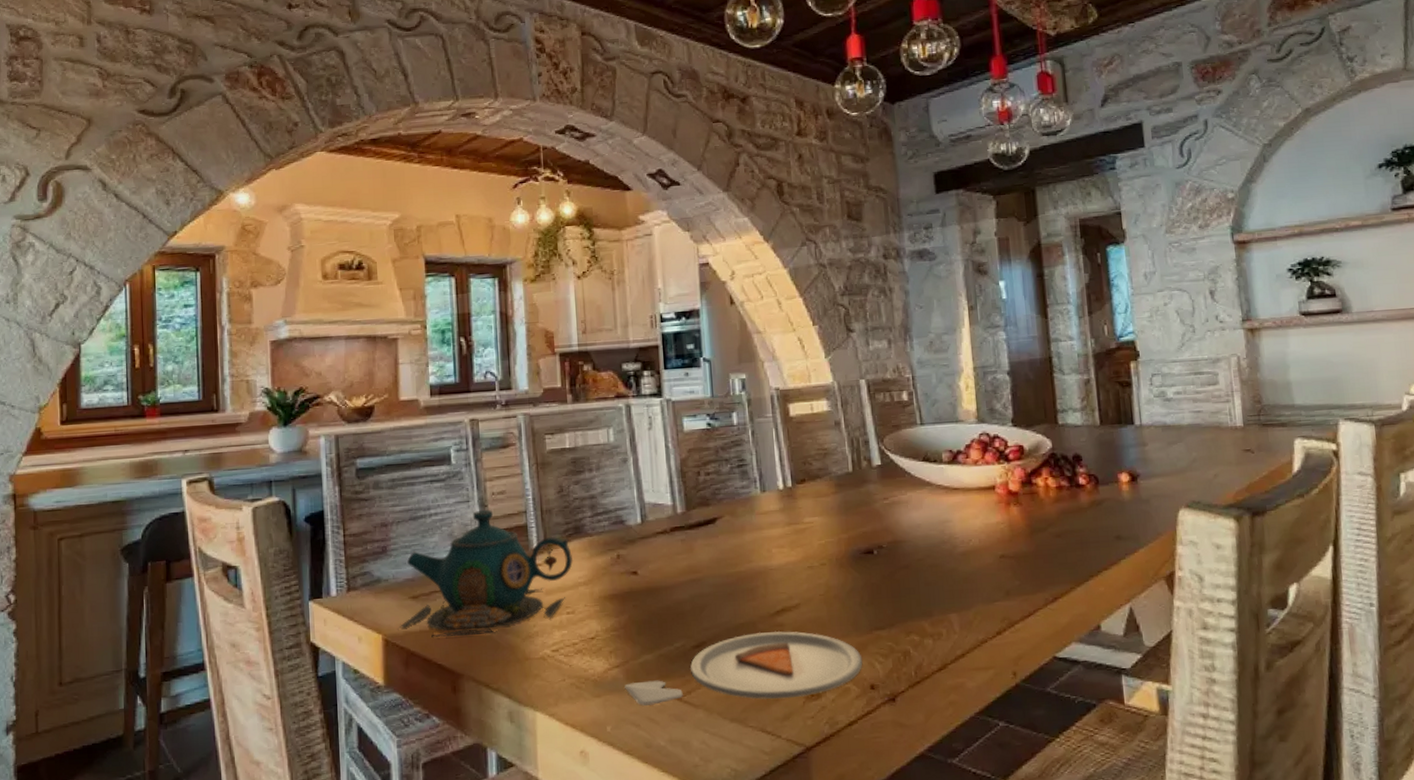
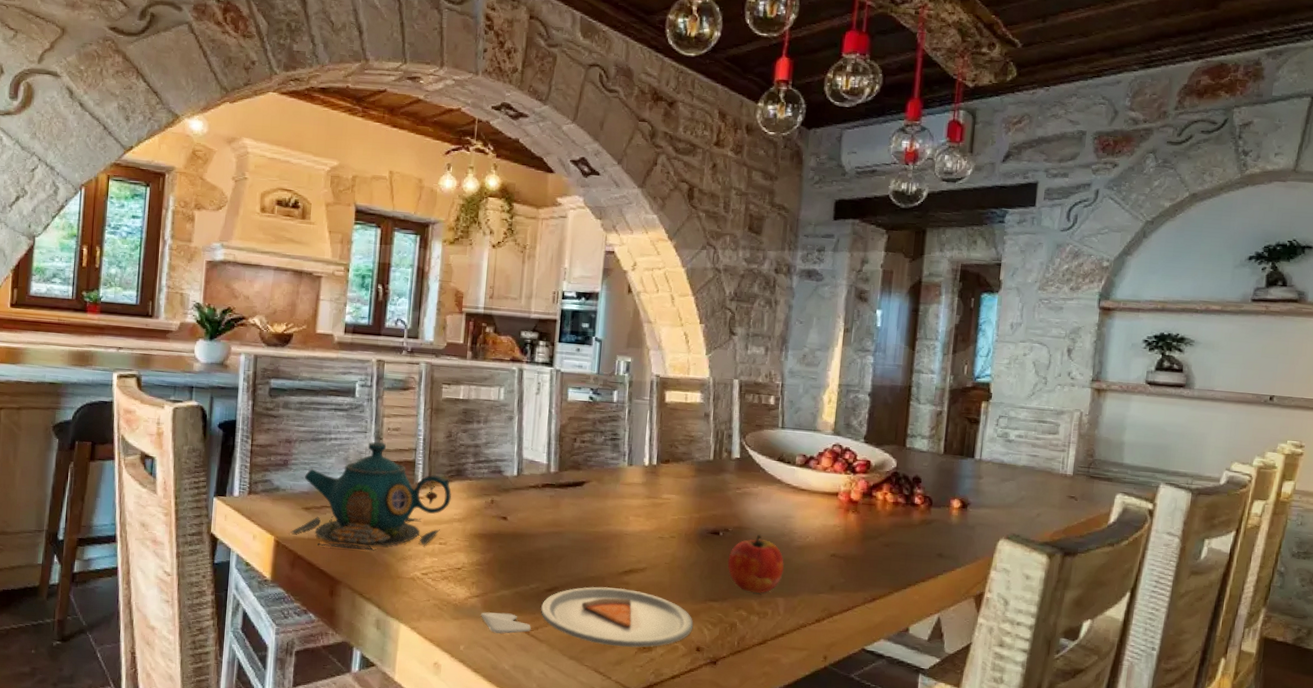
apple: none [887,547,952,613] -> present [727,535,785,594]

